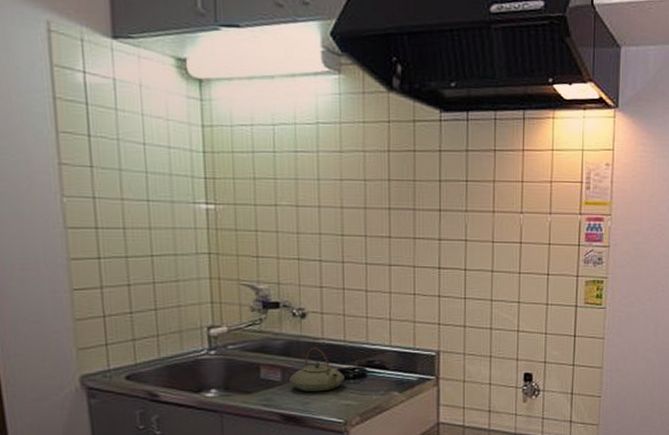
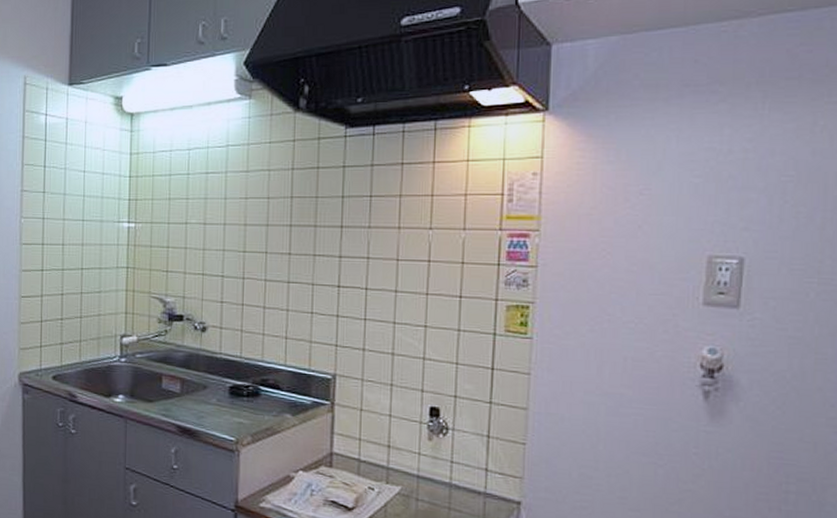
teapot: present [289,348,345,392] -> none [187,362,239,407]

